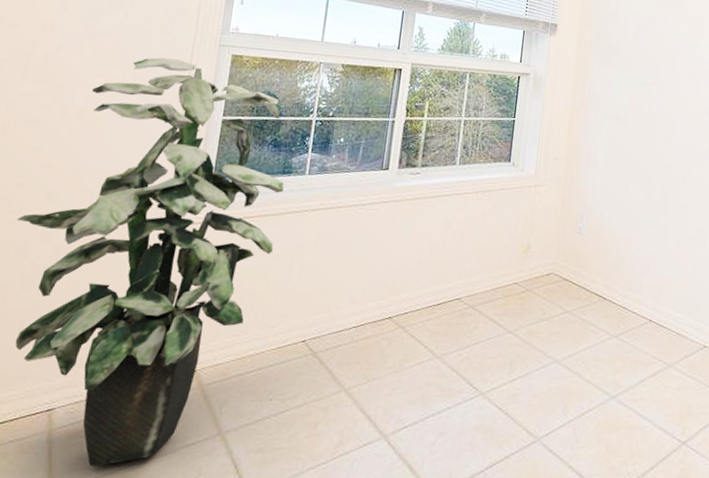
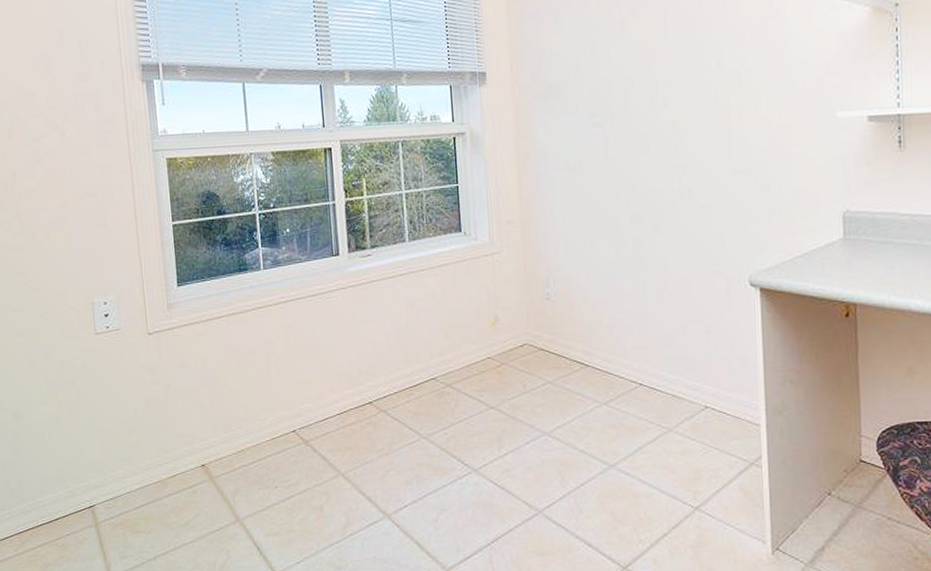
indoor plant: present [15,58,284,467] -> none [22,171,248,553]

